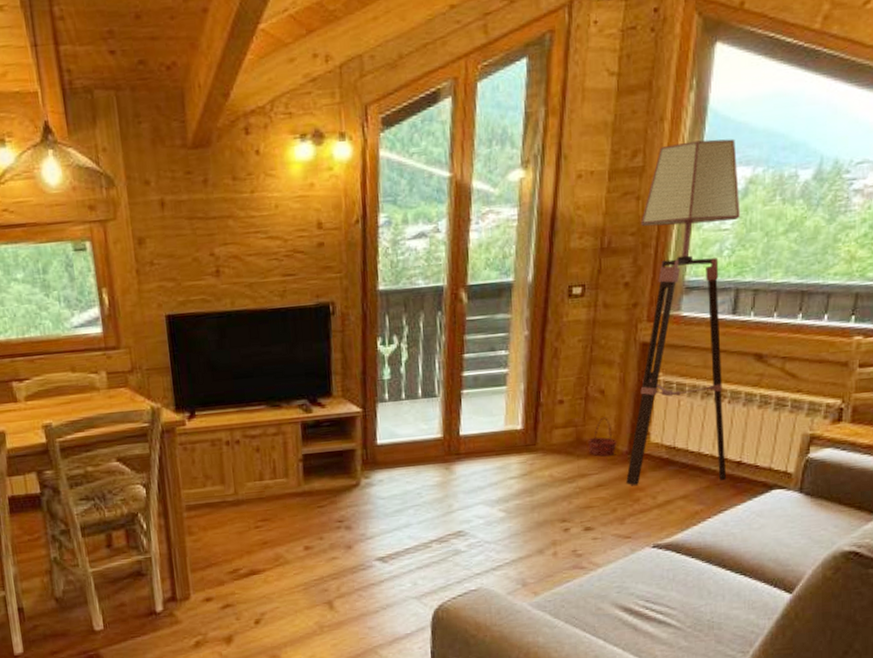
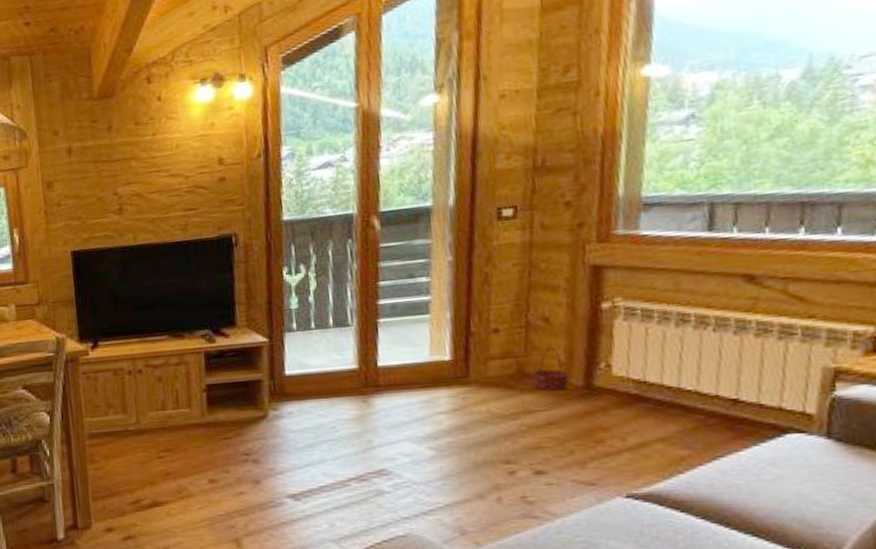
floor lamp: present [625,138,740,486] -> none [579,44,721,425]

